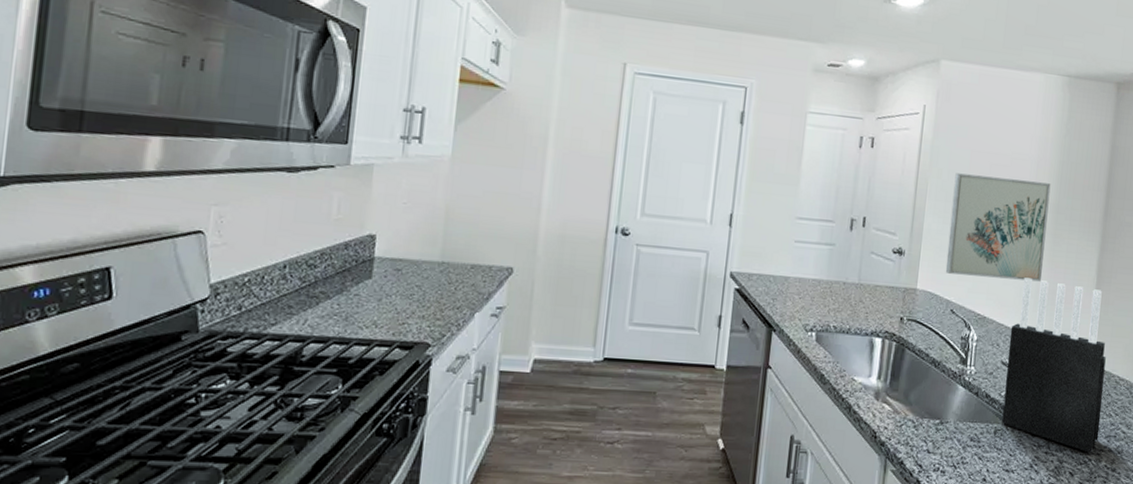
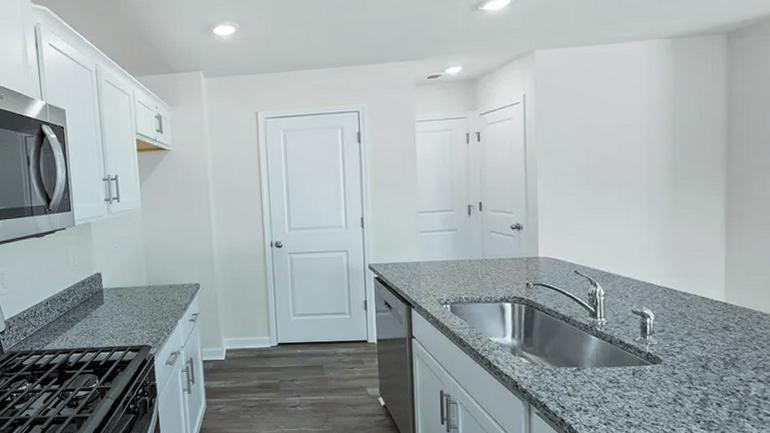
wall art: present [945,173,1051,282] -> none [563,143,664,240]
knife block: present [1002,277,1106,453] -> none [638,233,746,385]

